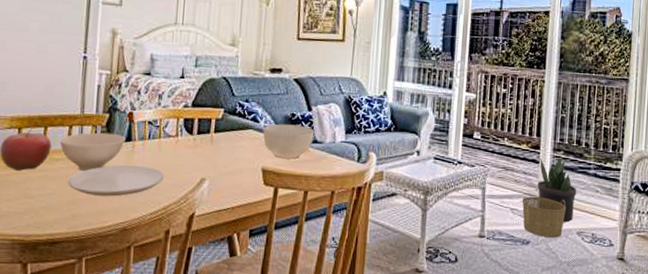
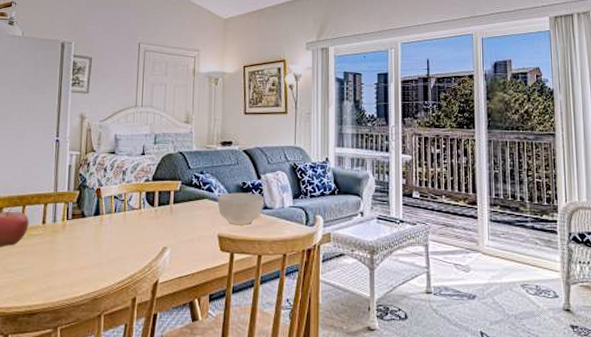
bowl: present [59,132,126,172] -> none [36,208,94,246]
plate: present [68,165,165,197] -> none [44,238,130,268]
basket: present [522,196,567,238] -> none [464,251,508,291]
planter: present [537,158,577,223] -> none [478,212,517,276]

